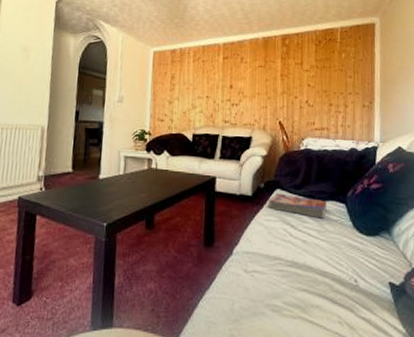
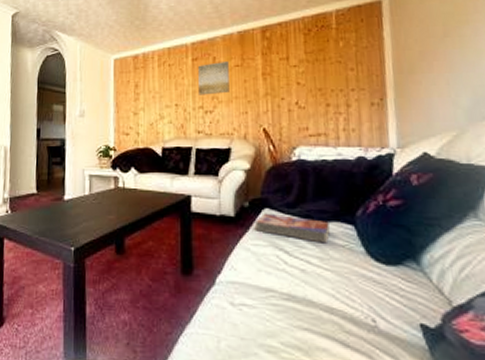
wall art: none [227,62,254,90] -> present [198,62,230,95]

